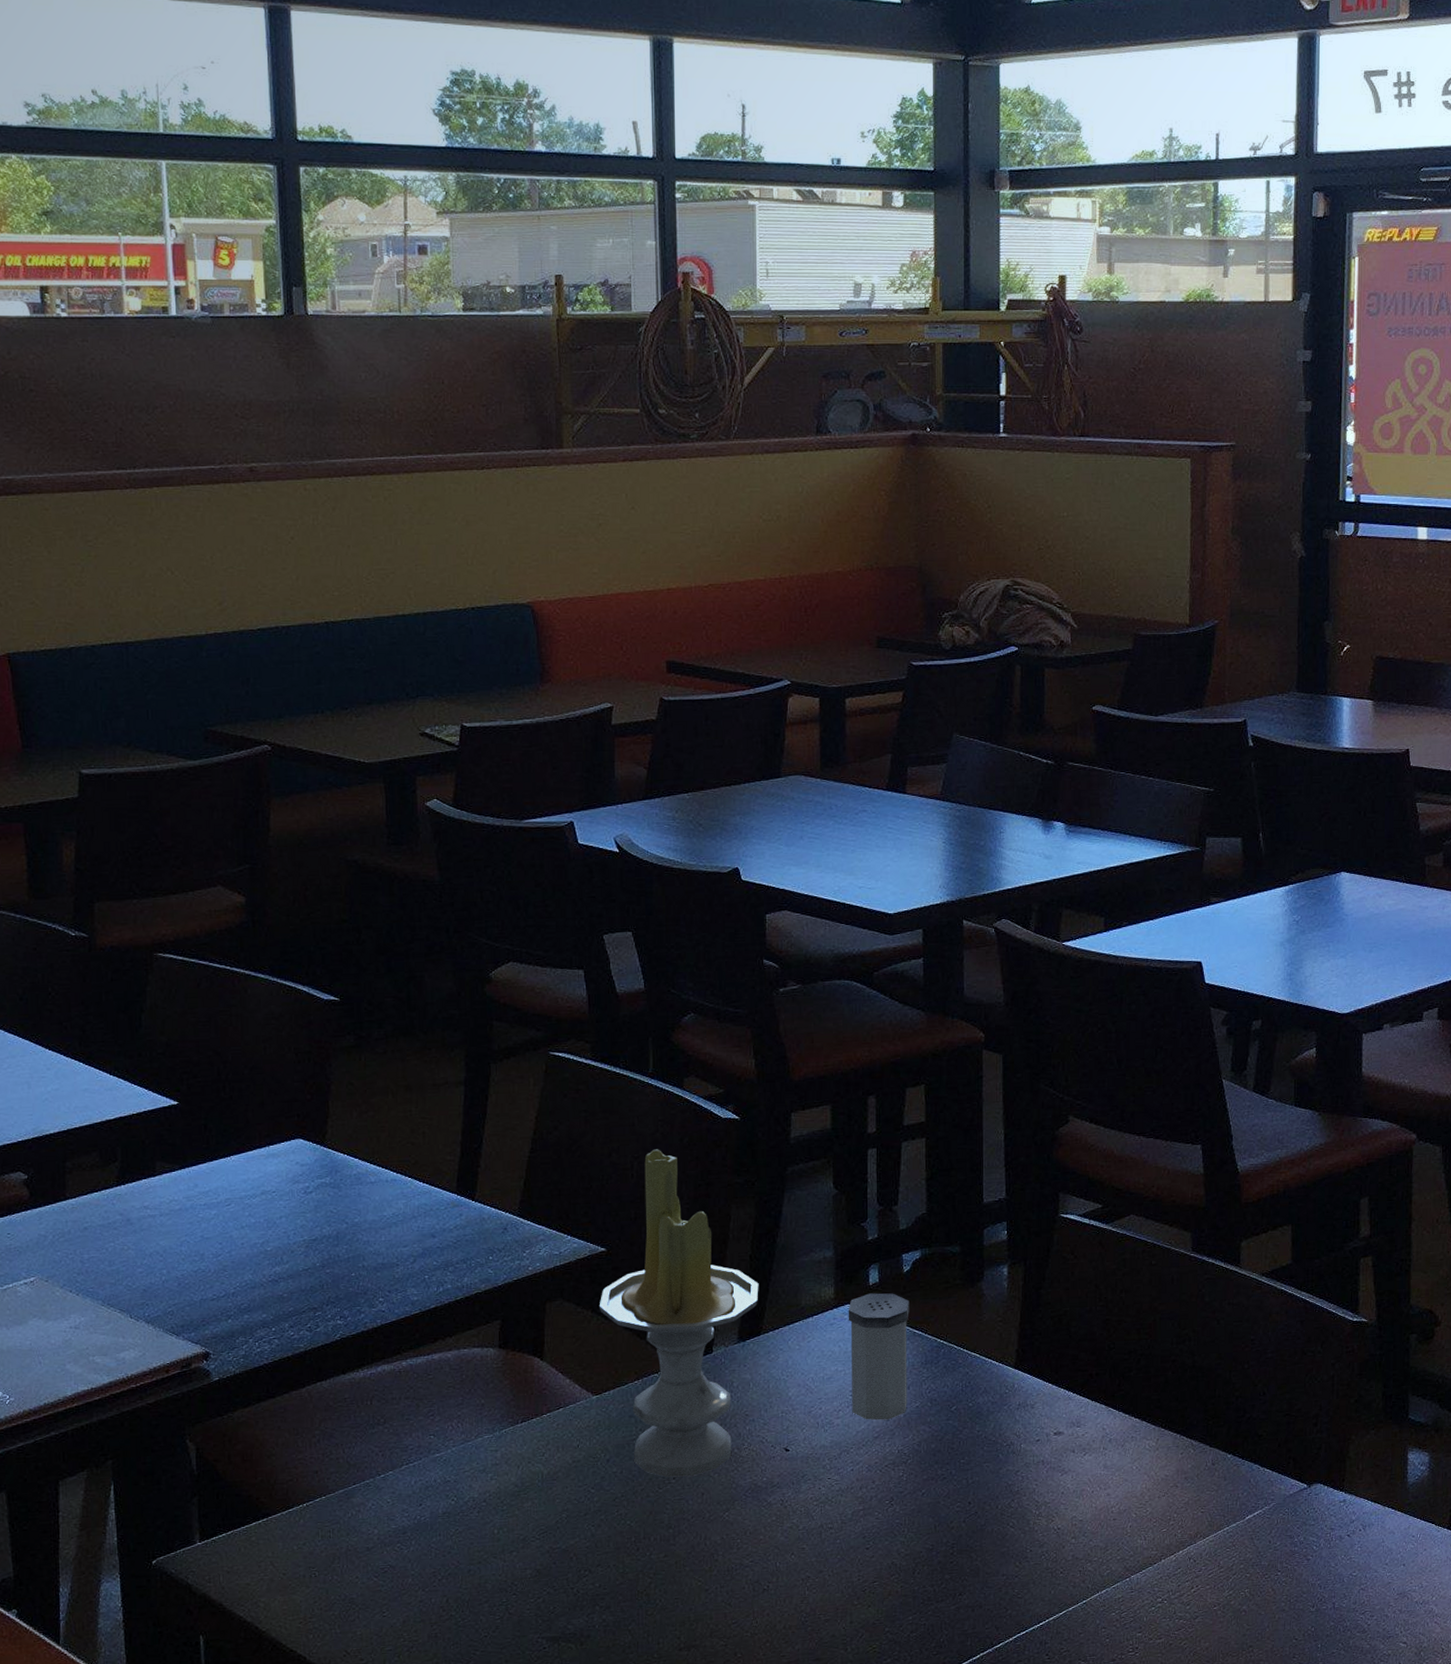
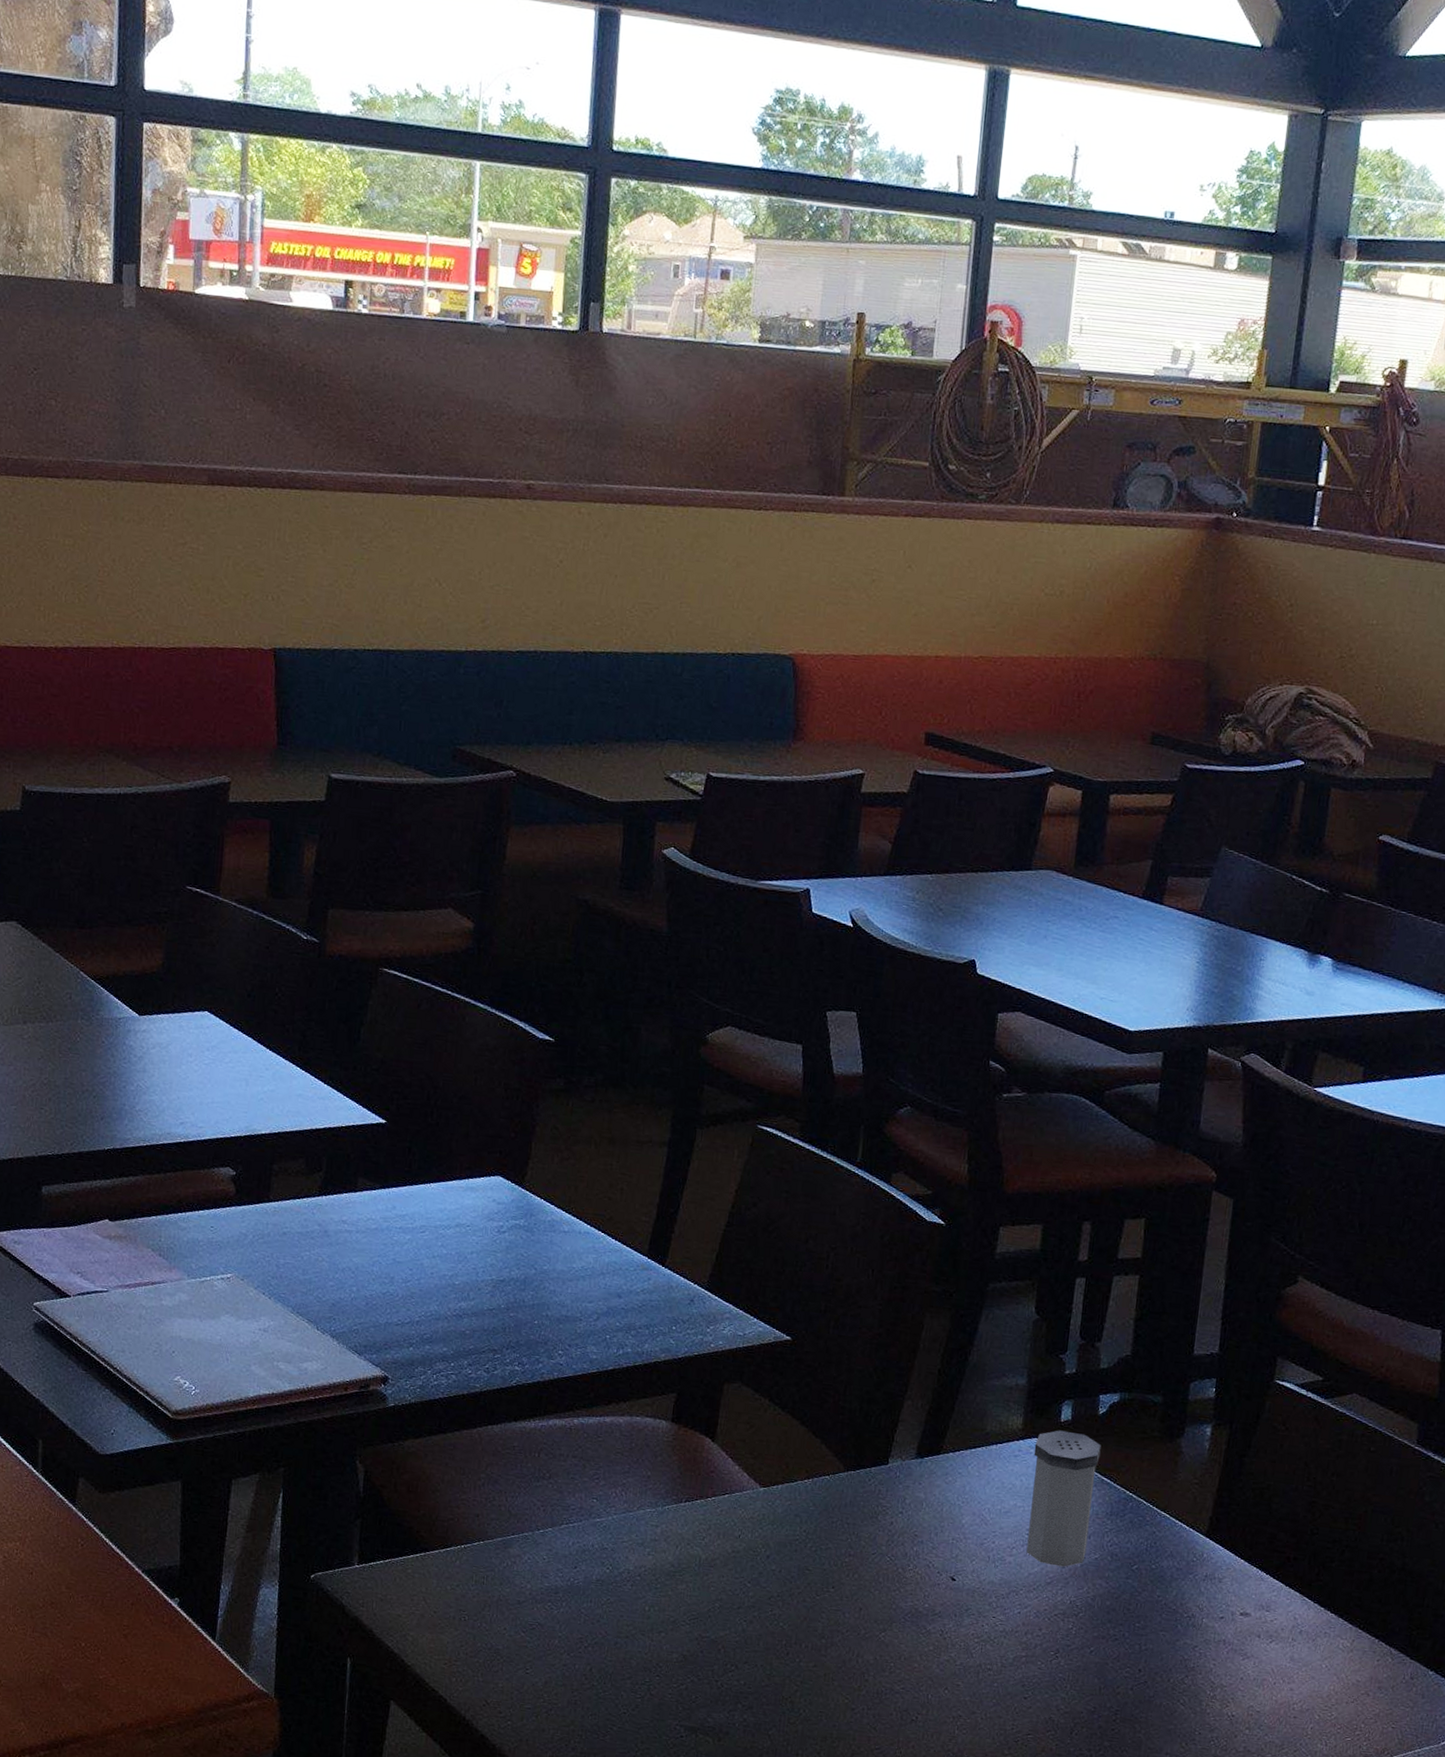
candle: present [599,1149,759,1478] -> none [777,1242,945,1589]

